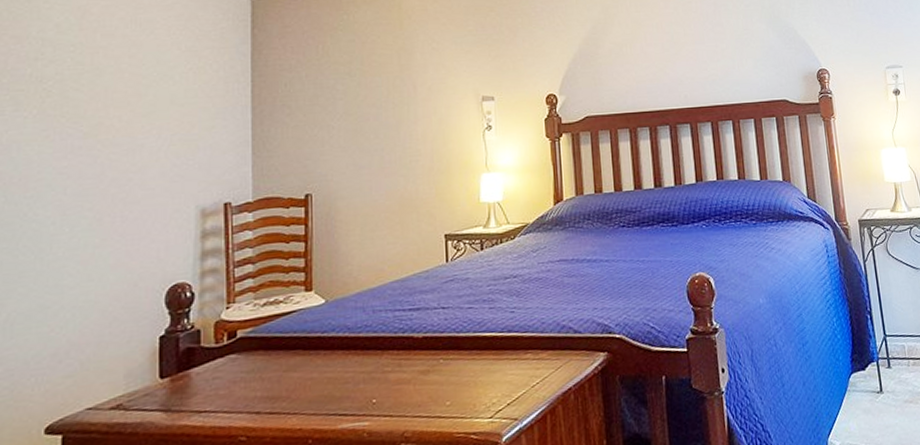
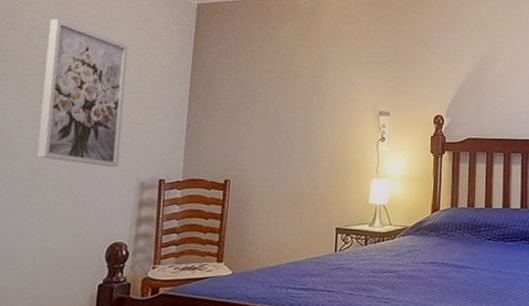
wall art: none [65,26,172,196] -> present [37,18,129,168]

